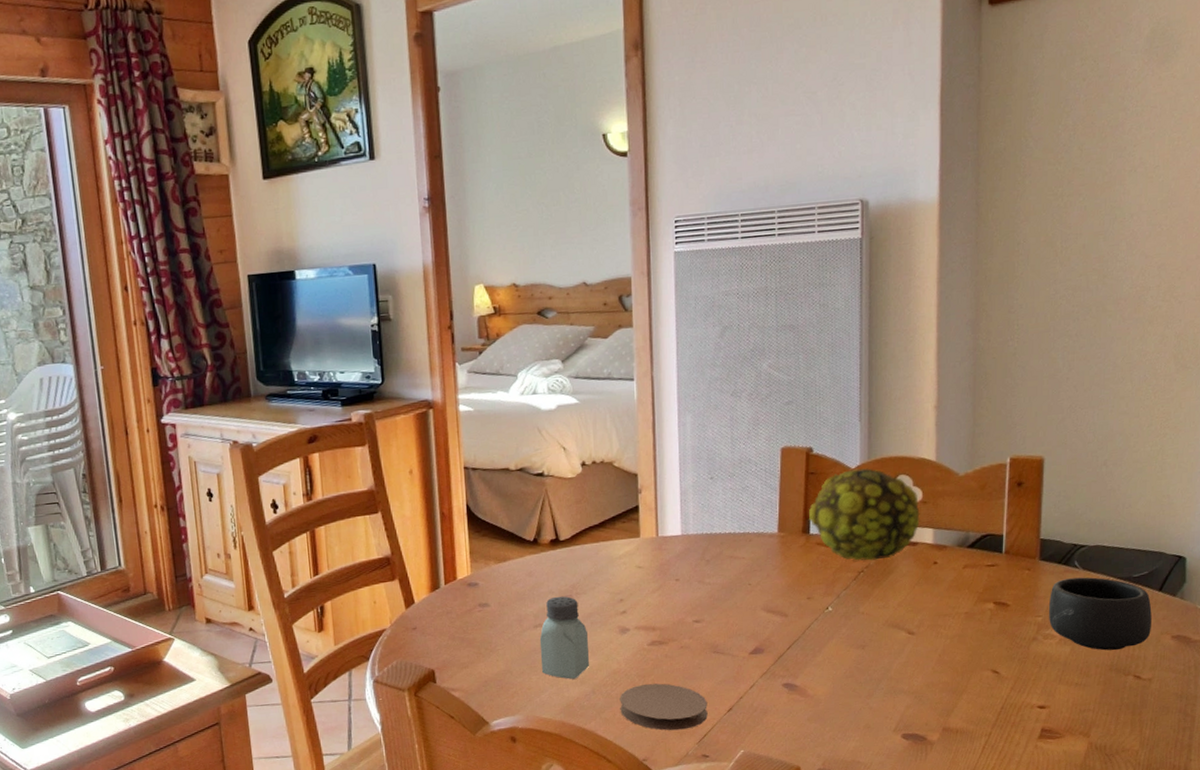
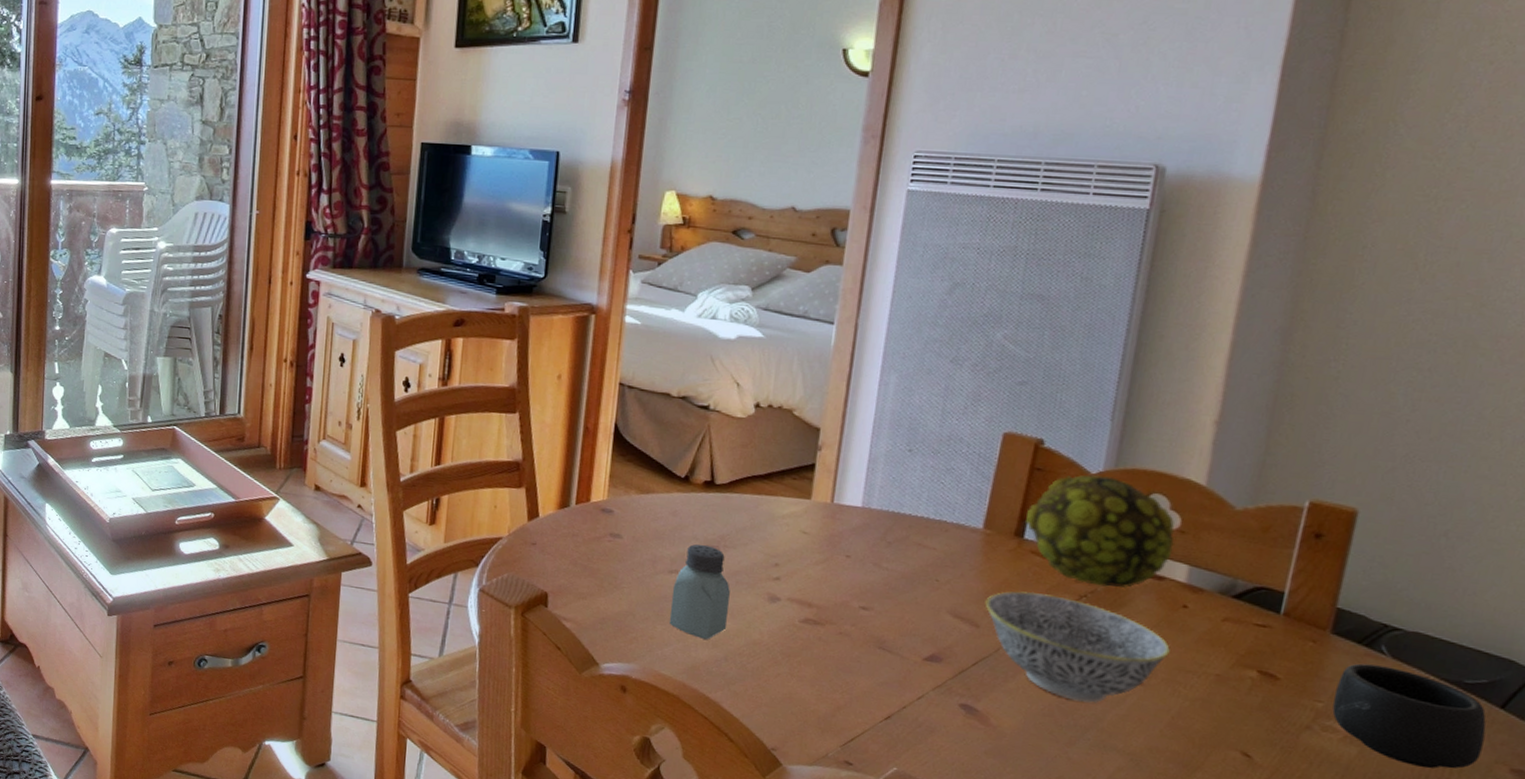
coaster: present [619,683,708,731] -> none [753,663,861,727]
bowl: none [789,576,930,660] -> present [985,591,1170,703]

